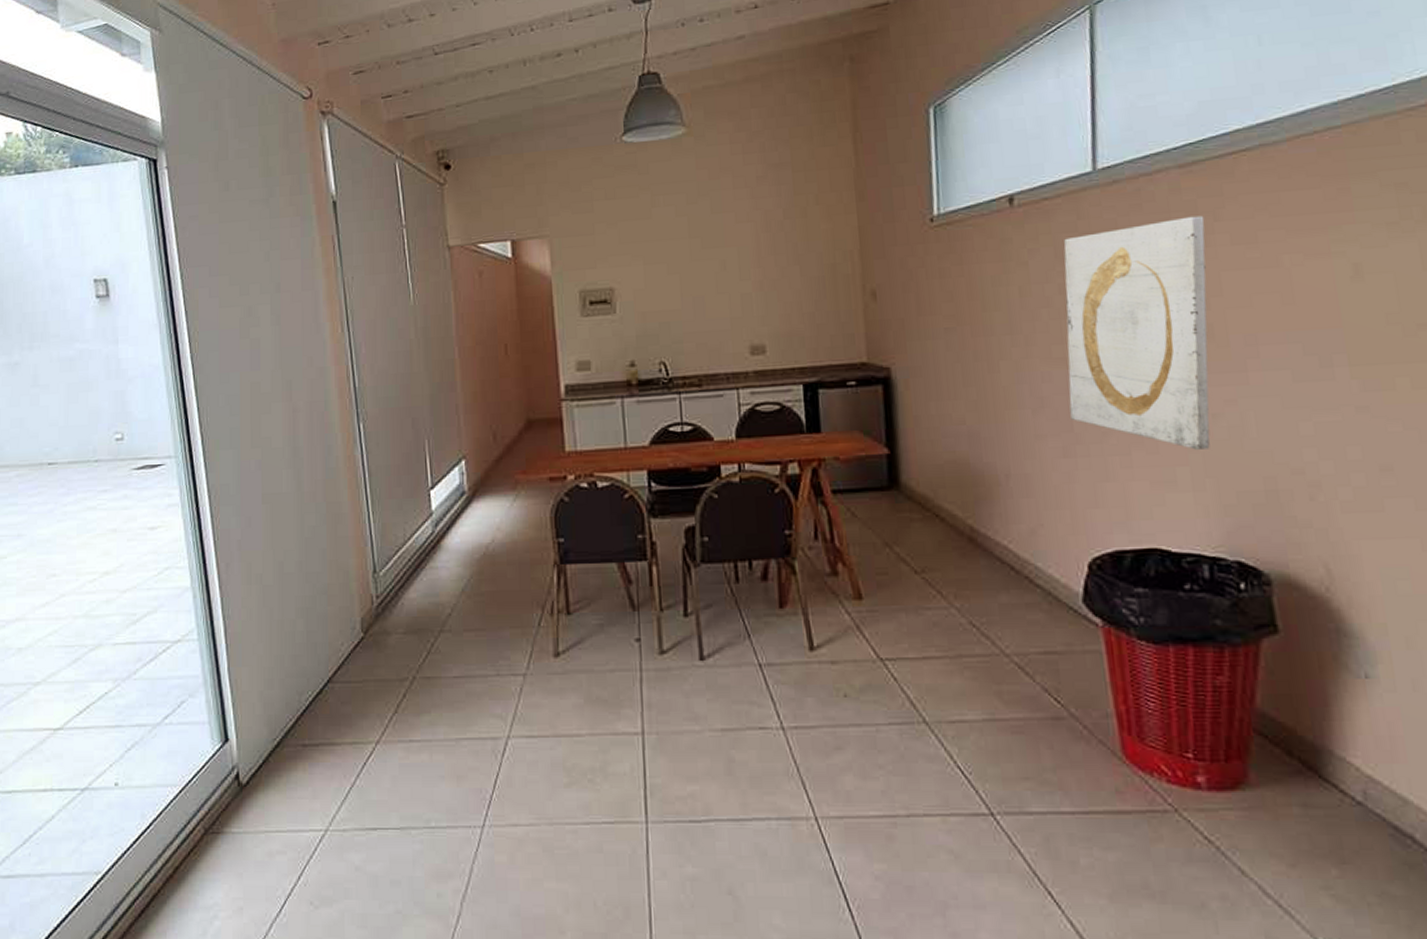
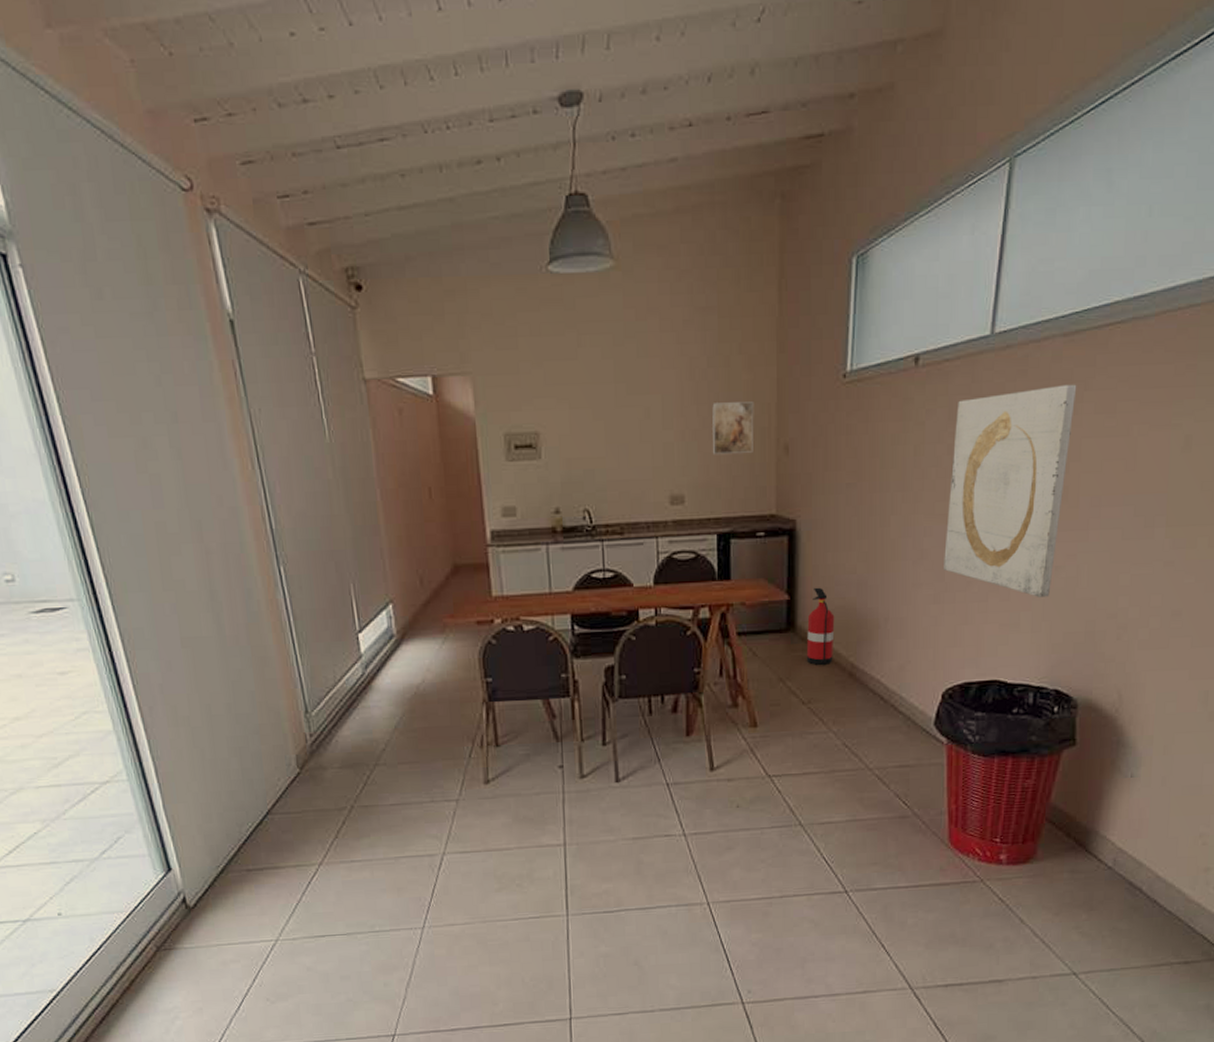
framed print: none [791,249,838,303] -> present [712,402,754,454]
fire extinguisher: none [912,440,948,528] -> present [806,587,835,665]

